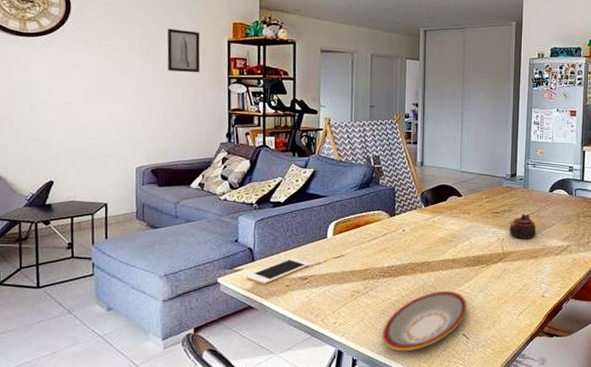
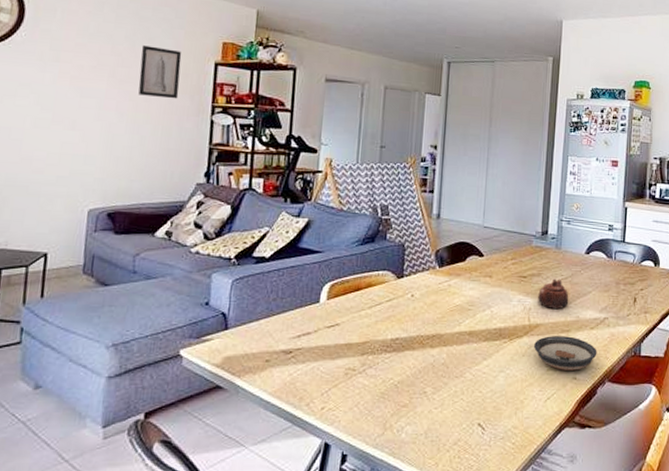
cell phone: present [247,257,309,284] -> none [216,326,296,358]
plate: present [382,290,468,352] -> none [379,370,486,445]
saucer: none [507,261,562,290] -> present [533,336,597,370]

